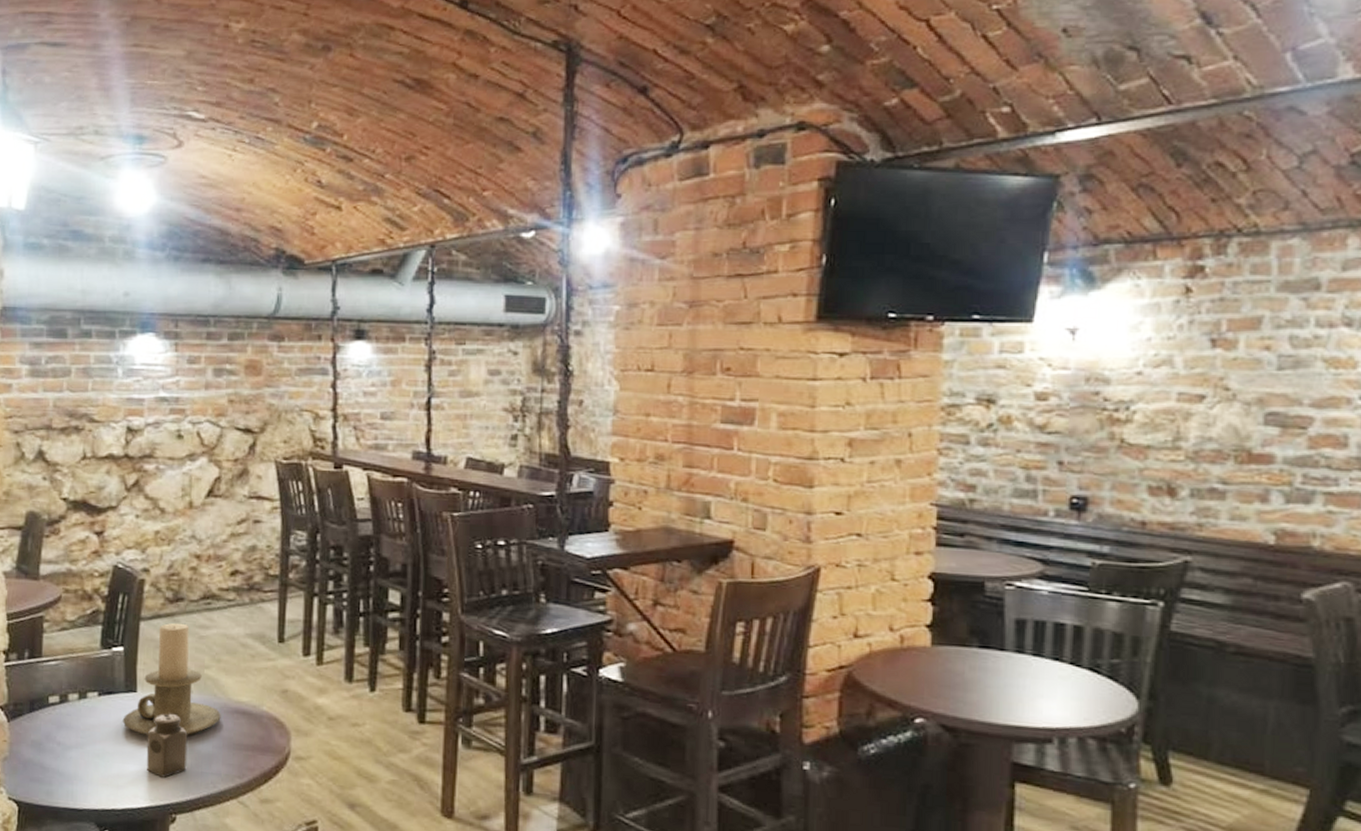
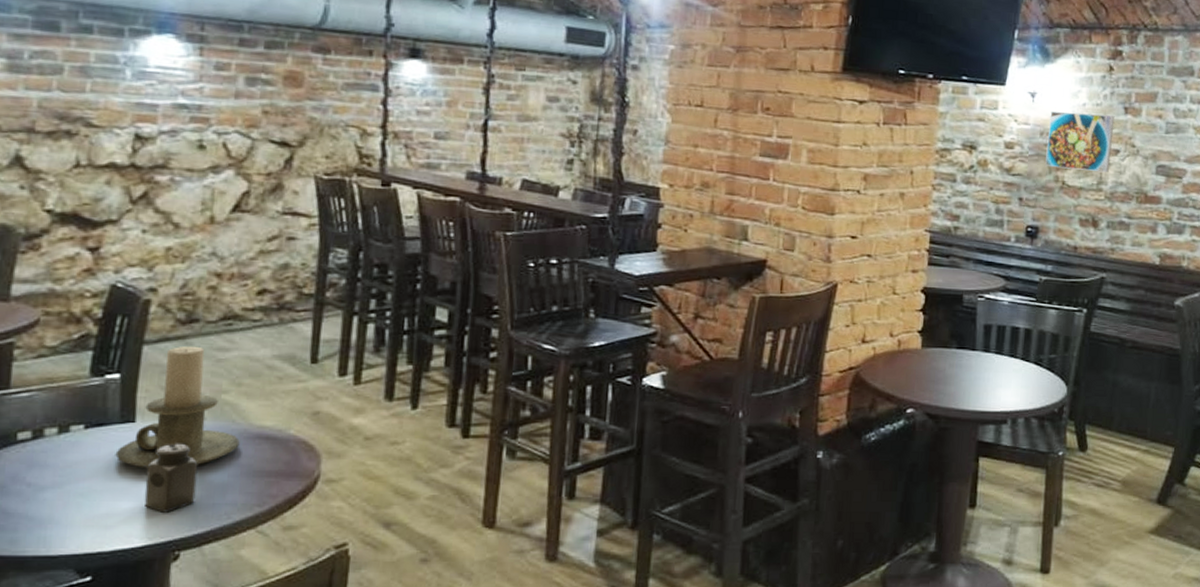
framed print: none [1094,350,1196,426] -> present [1045,111,1115,173]

